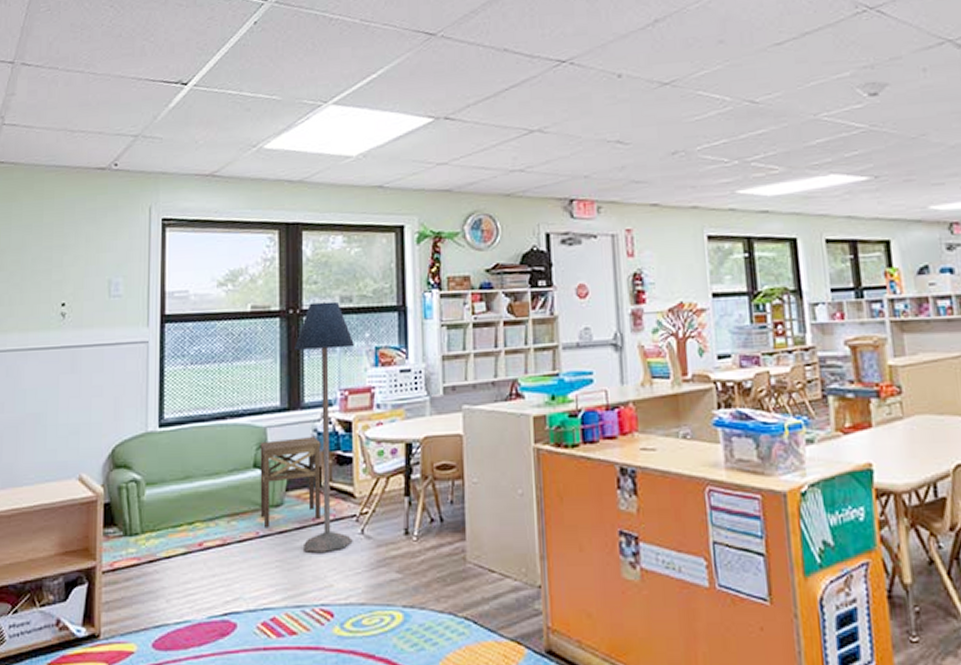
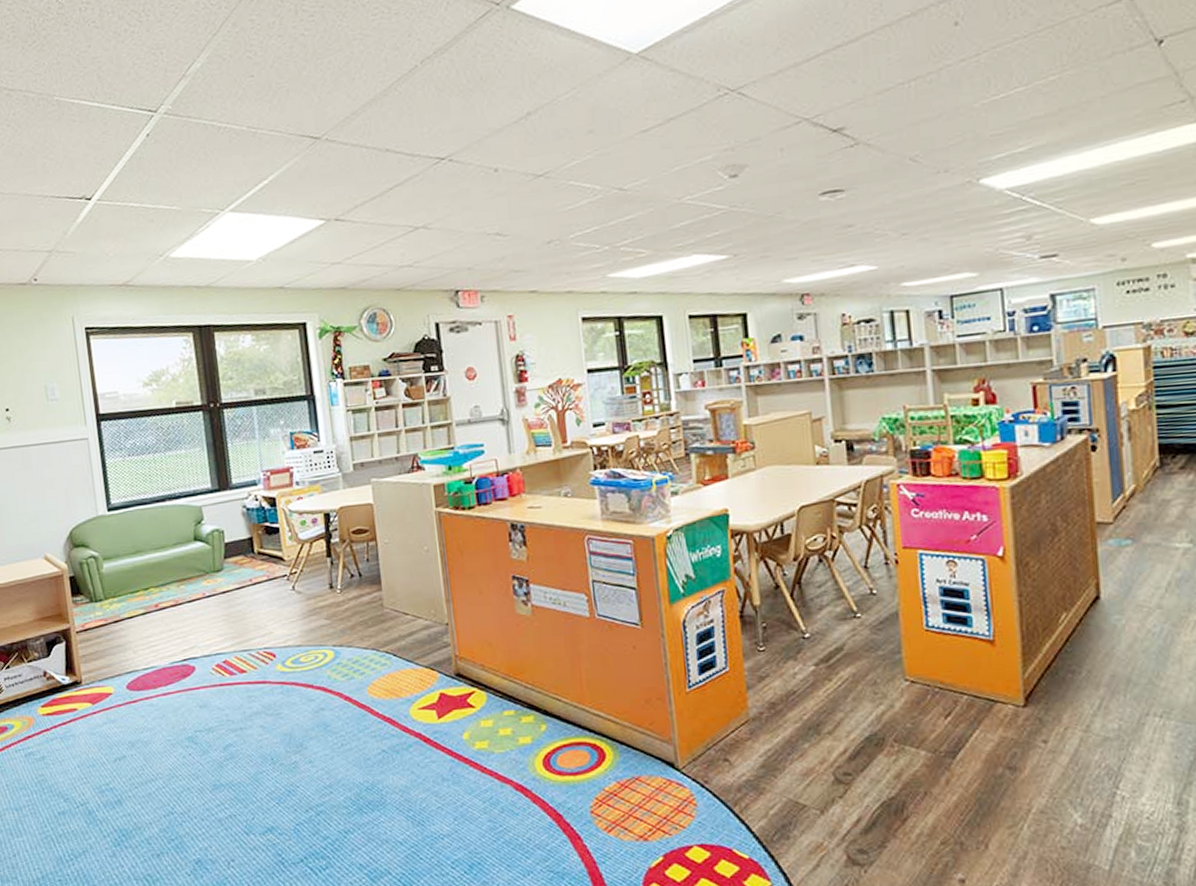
side table: present [260,437,321,528] -> none [197,512,256,590]
floor lamp: present [295,301,355,553] -> none [218,394,286,607]

